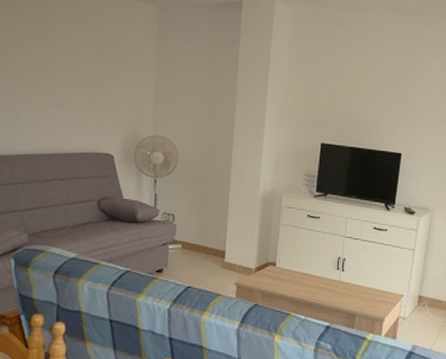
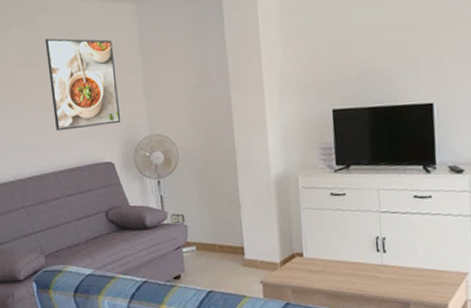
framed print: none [57,19,129,119] -> present [45,38,121,131]

